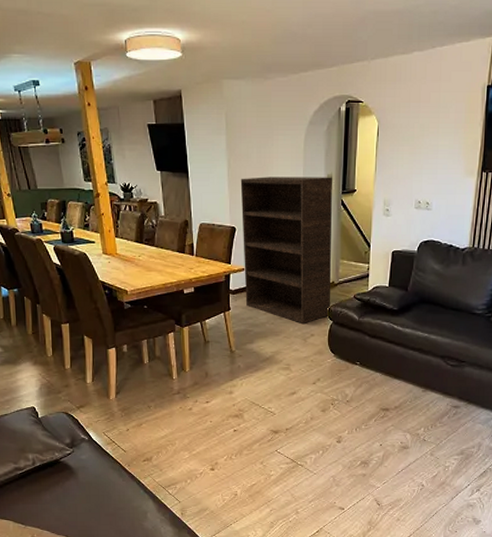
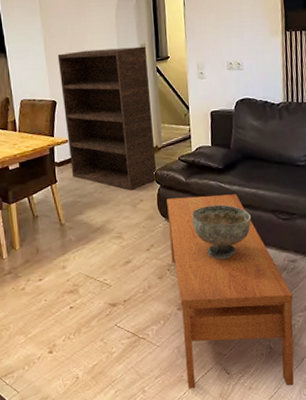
coffee table: none [336,335,451,522] -> present [167,194,294,389]
decorative bowl: none [361,346,421,399] -> present [192,204,252,260]

